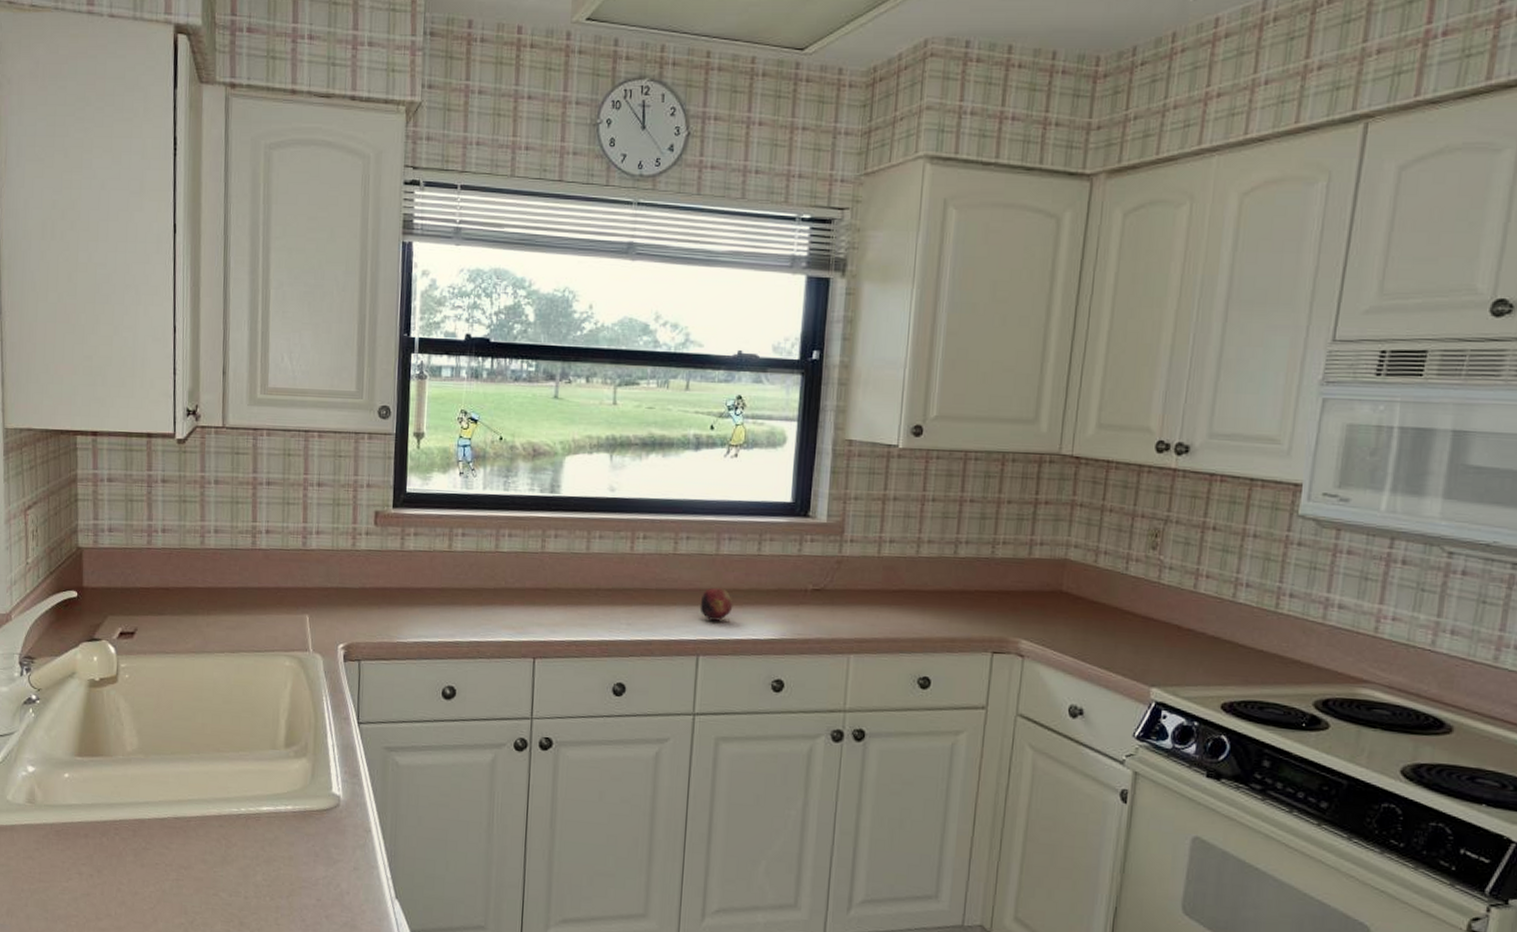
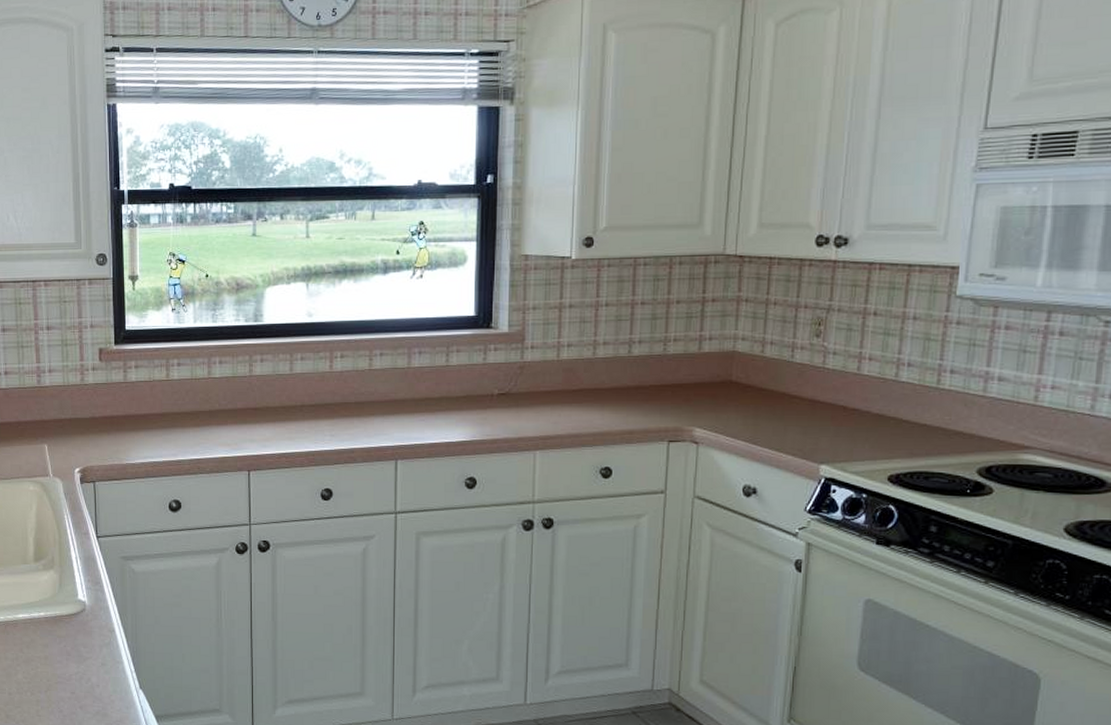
fruit: present [699,587,733,621] -> none [396,398,426,427]

